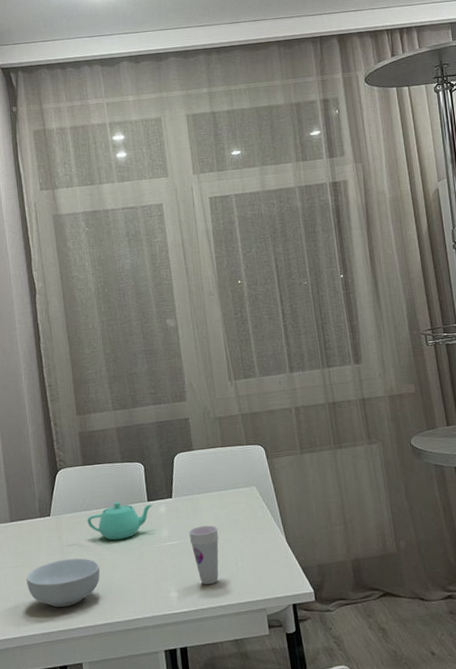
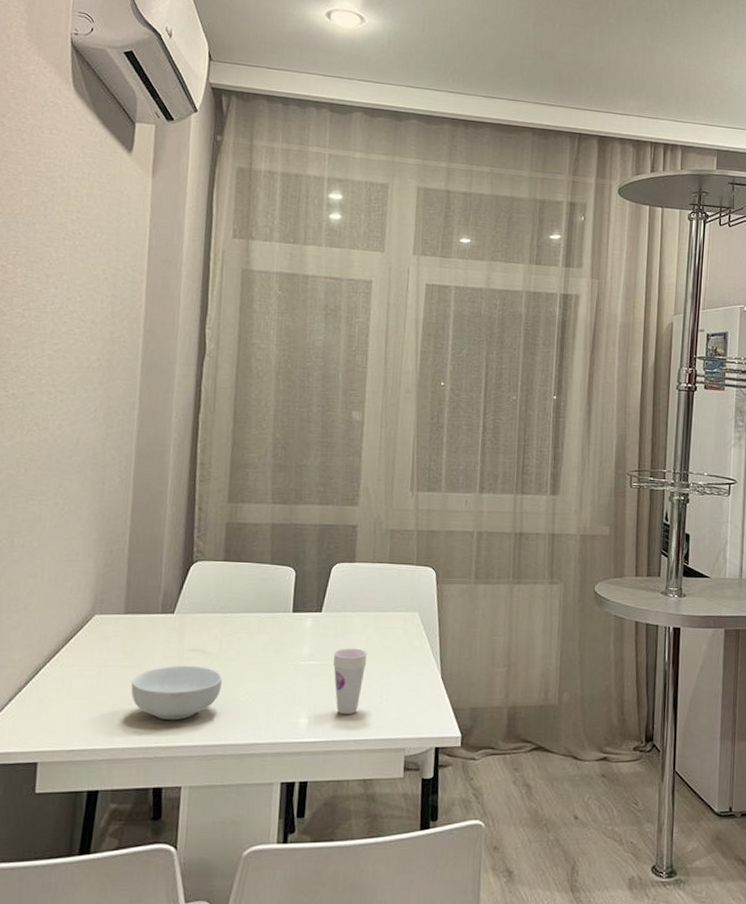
teapot: present [87,501,153,540] -> none [217,608,298,651]

